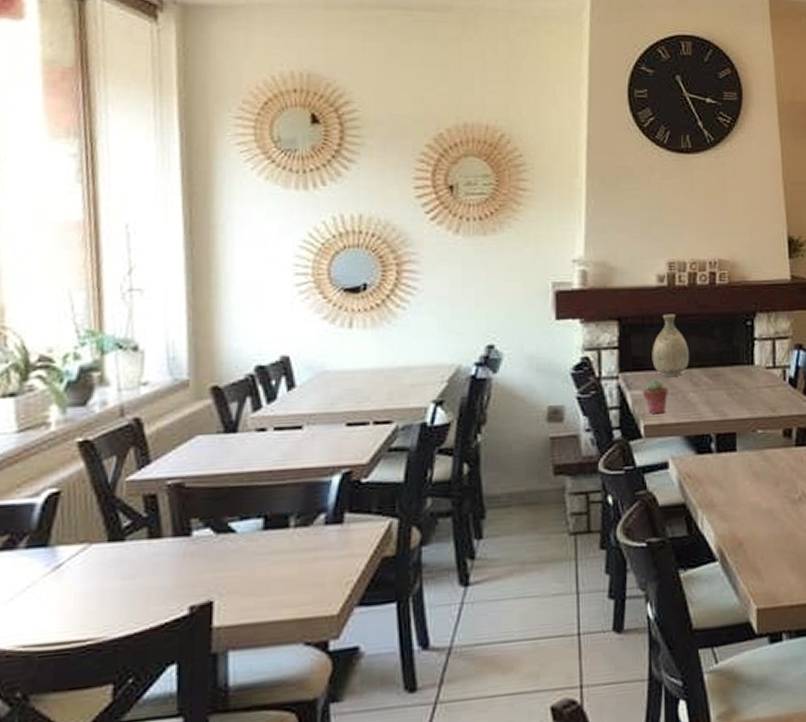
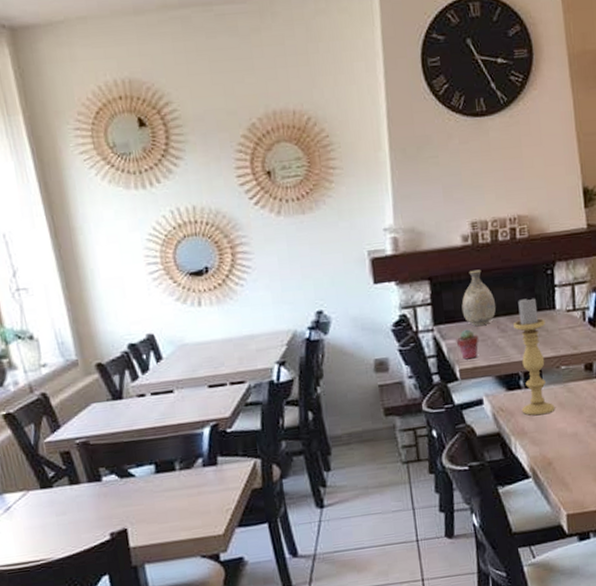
candle holder: none [708,347,749,486] -> present [513,296,555,416]

